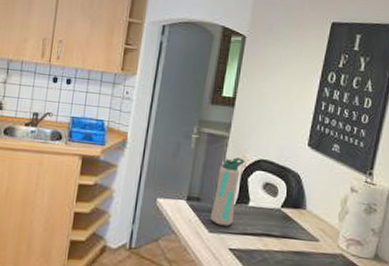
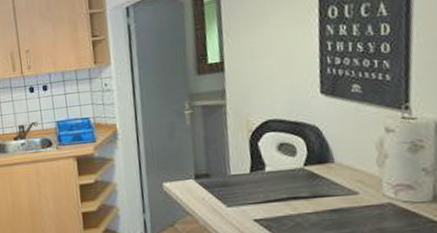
water bottle: present [210,157,245,226] -> none [222,123,251,198]

